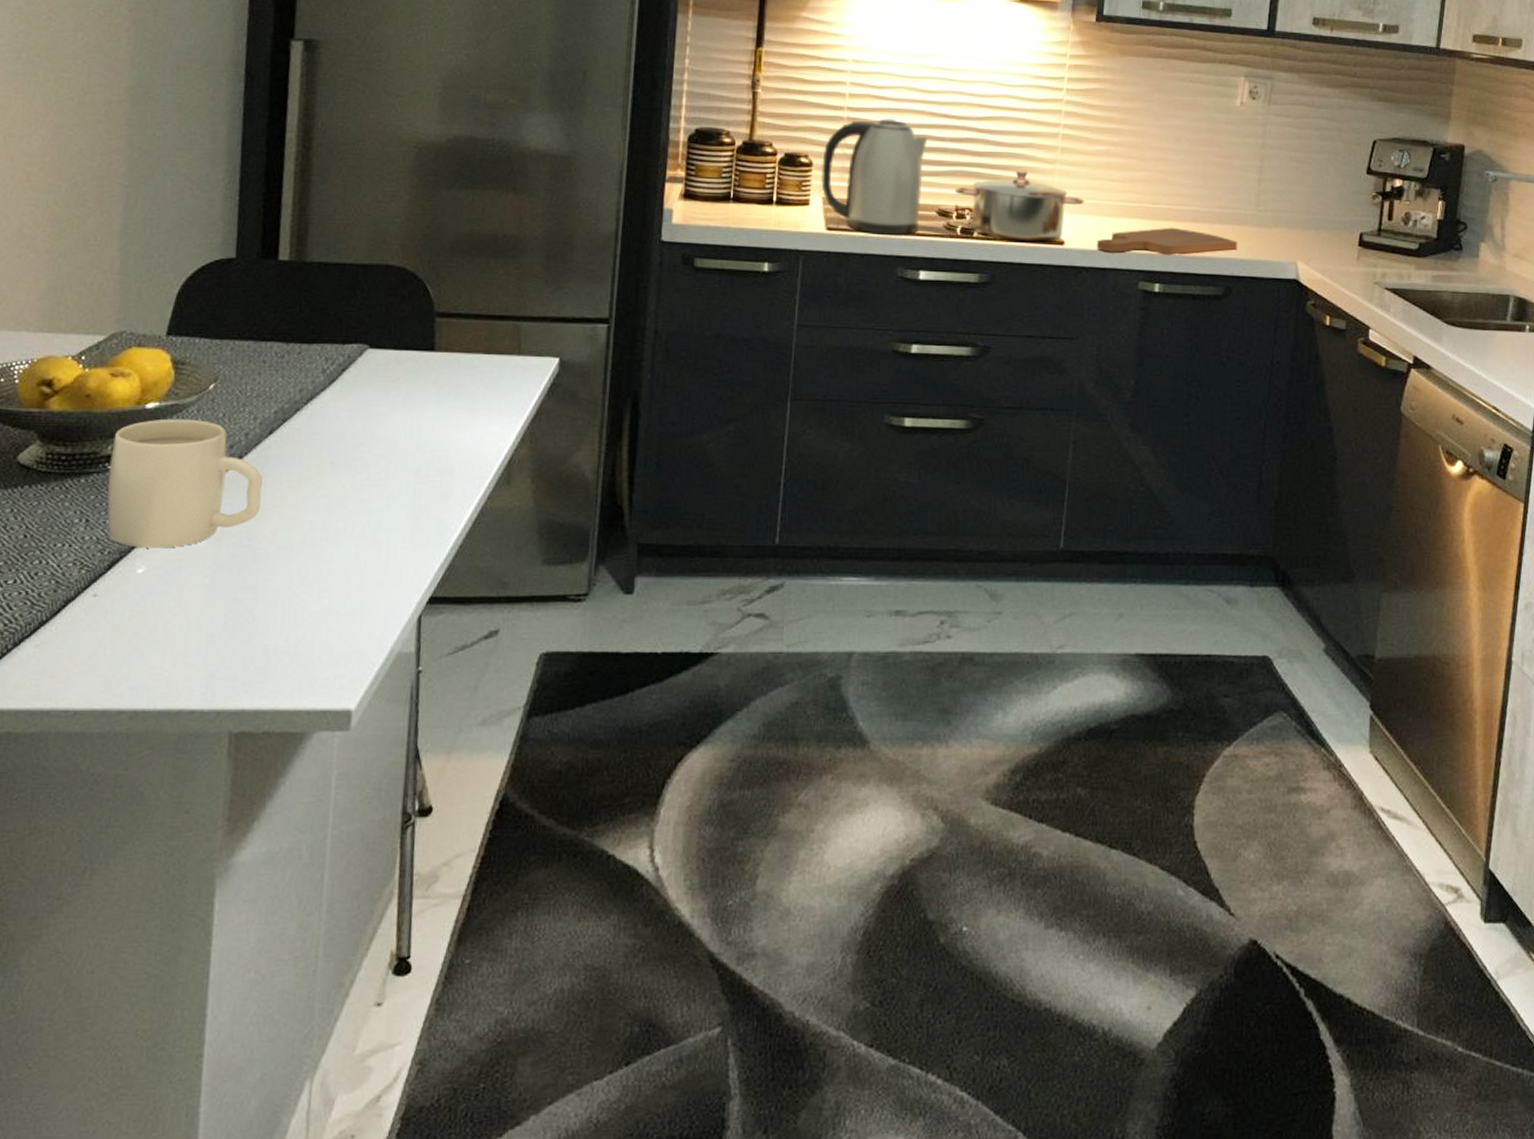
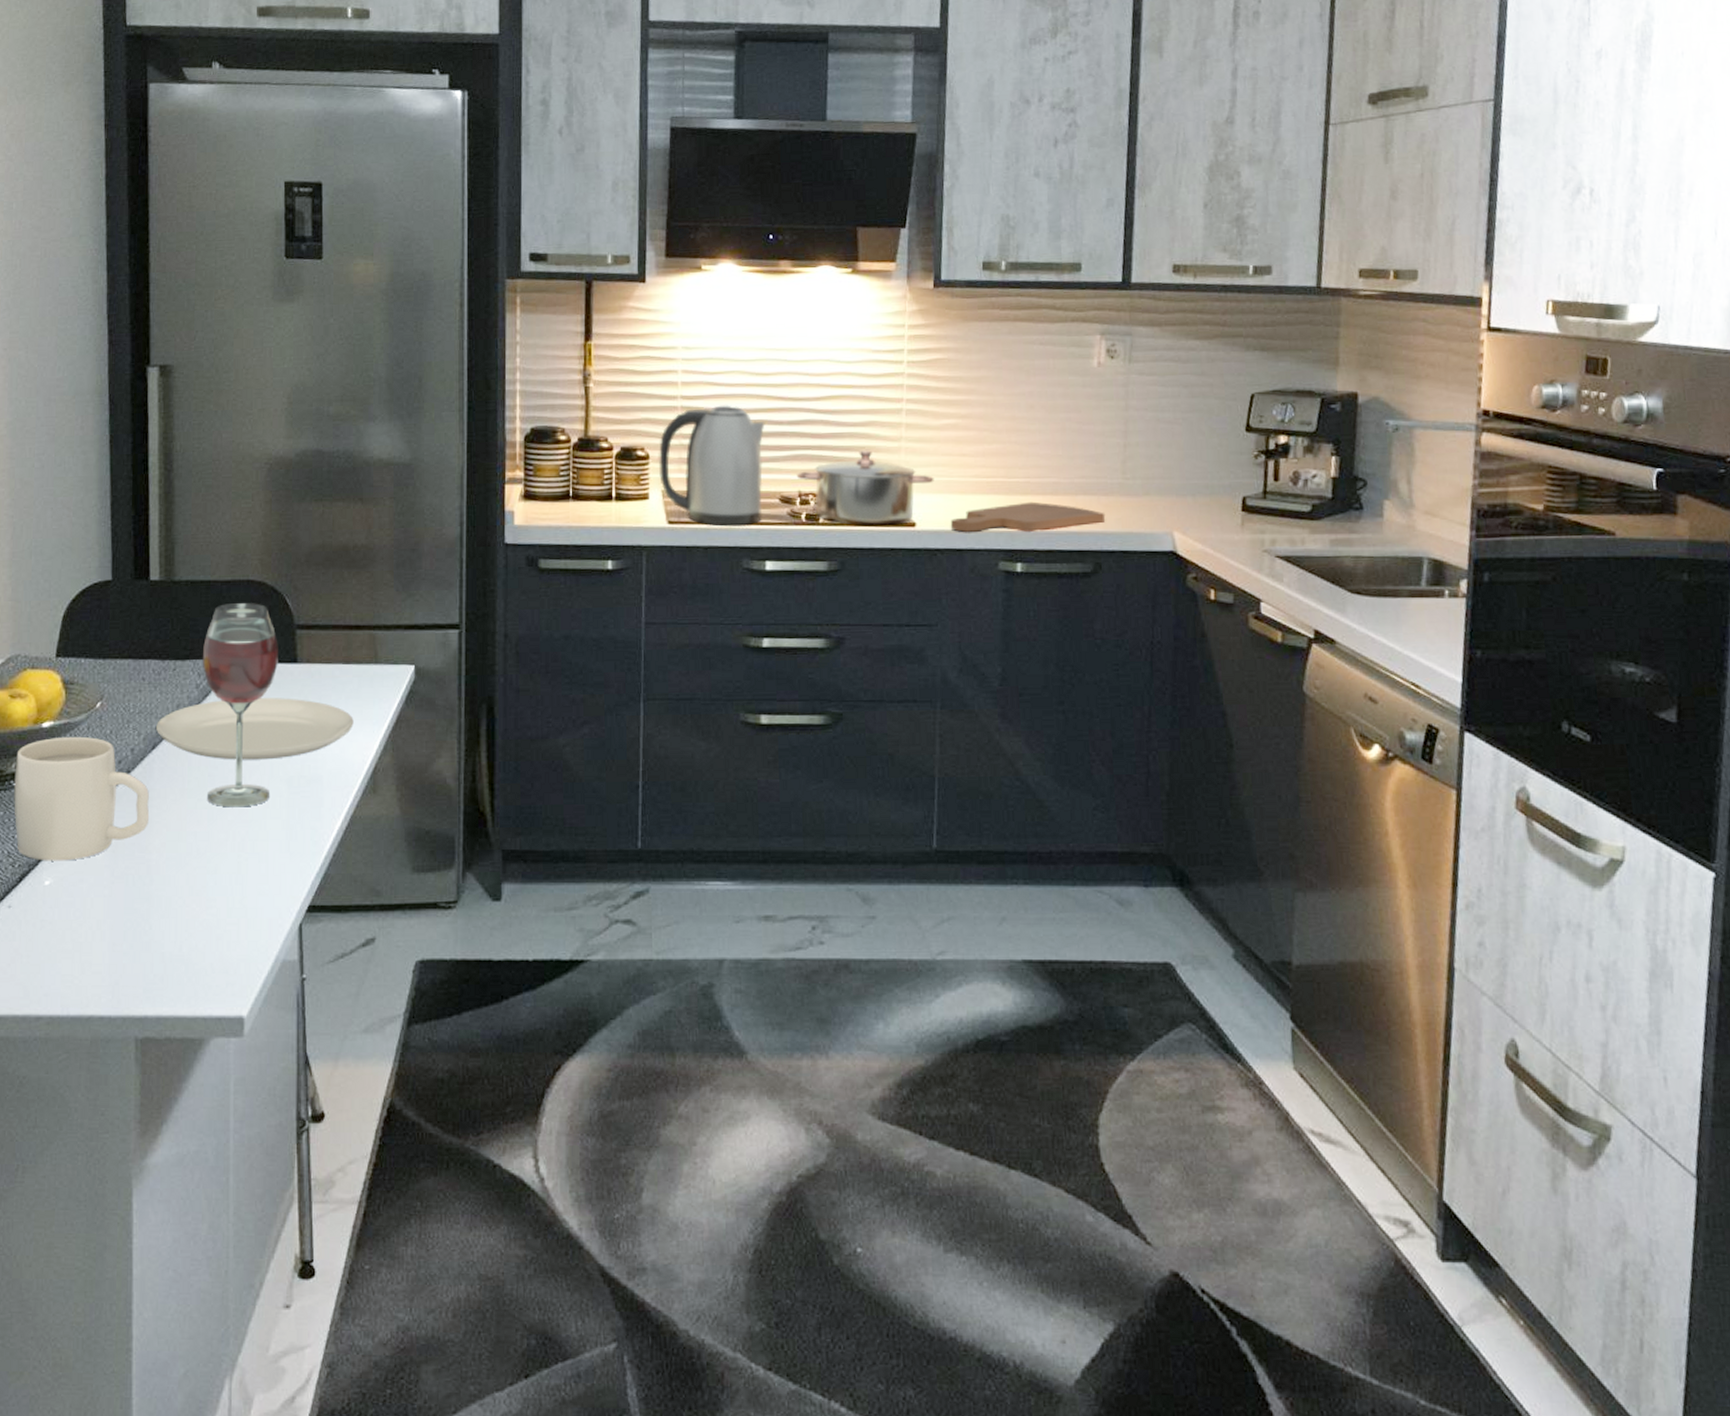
plate: none [275,385,491,448] -> present [156,698,354,760]
wineglass: none [326,288,416,496] -> present [202,603,278,808]

